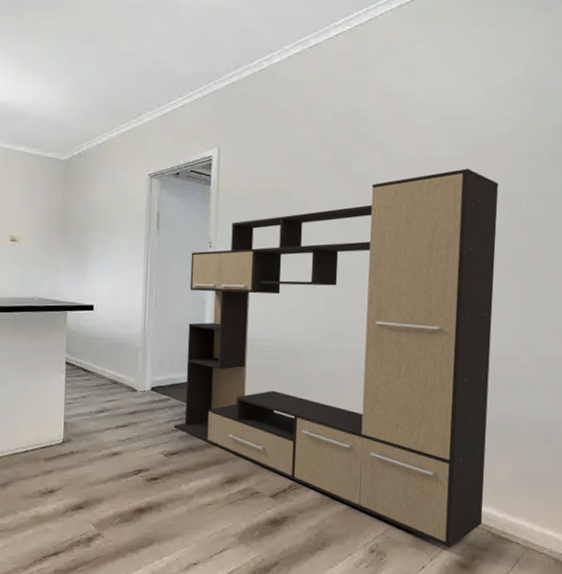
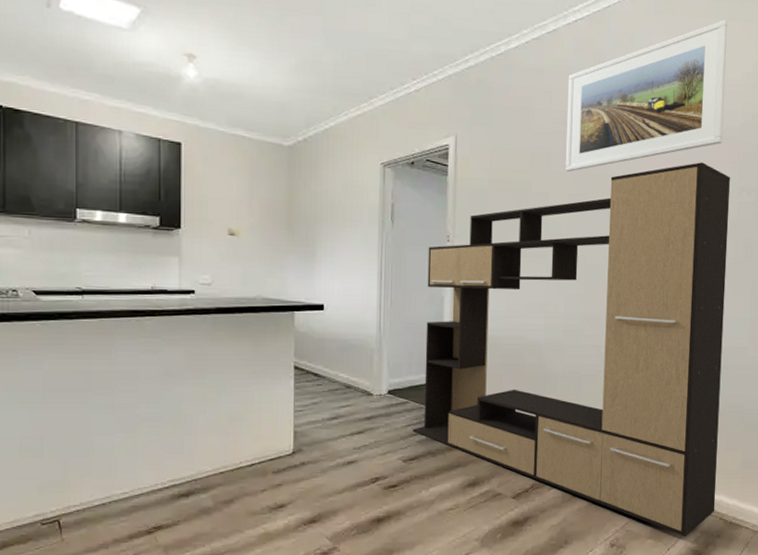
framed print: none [325,26,495,180] -> present [565,19,728,171]

